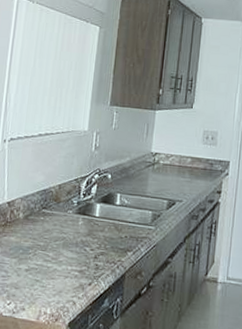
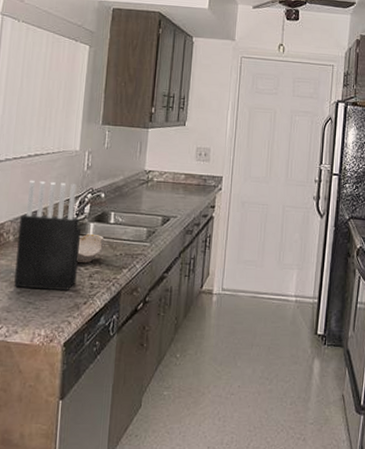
knife block: none [22,158,88,271] -> present [14,180,82,291]
bowl: none [83,214,109,244] -> present [77,233,103,263]

